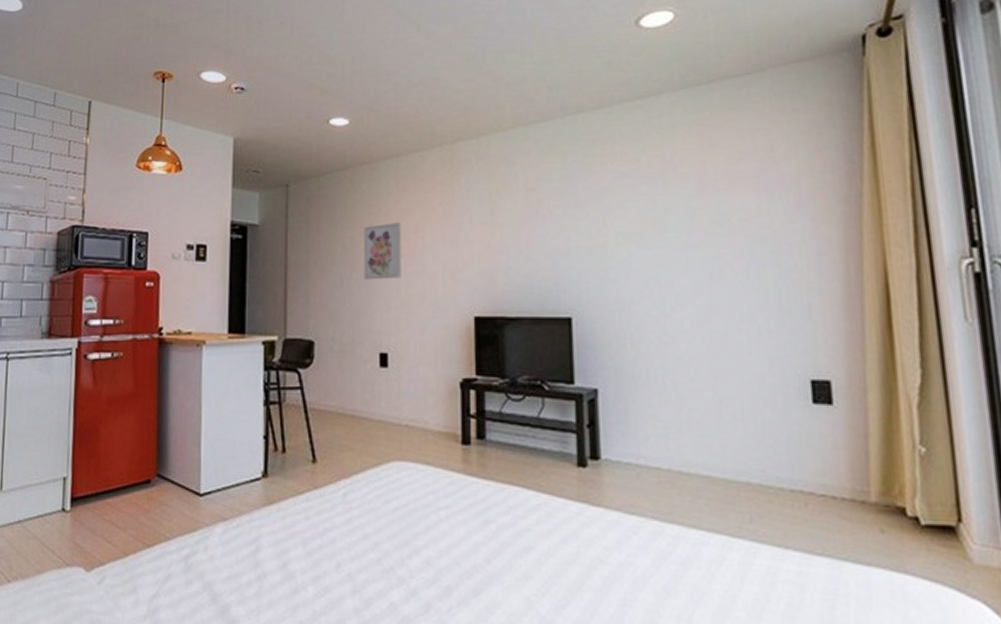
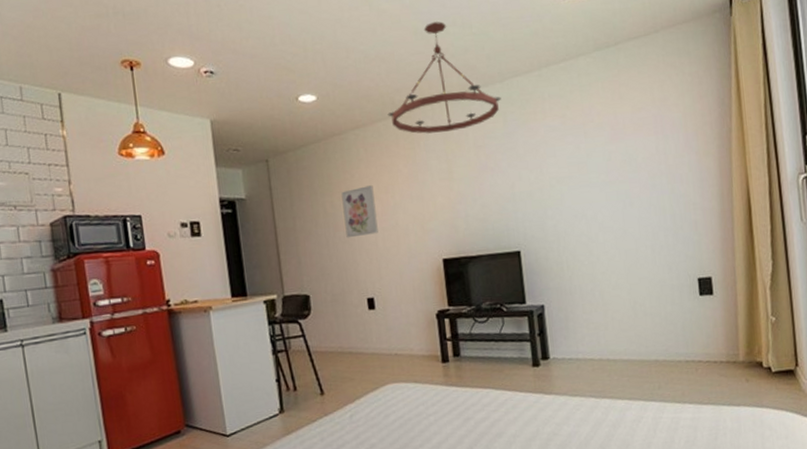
chandelier: none [426,47,562,170] -> present [387,21,502,134]

